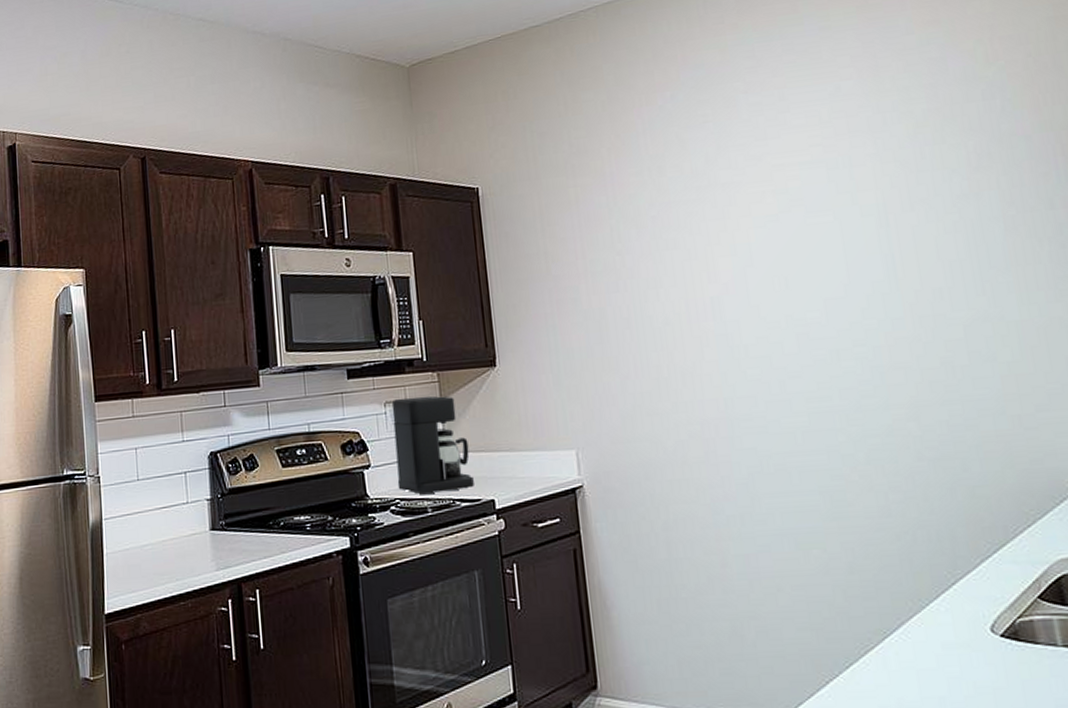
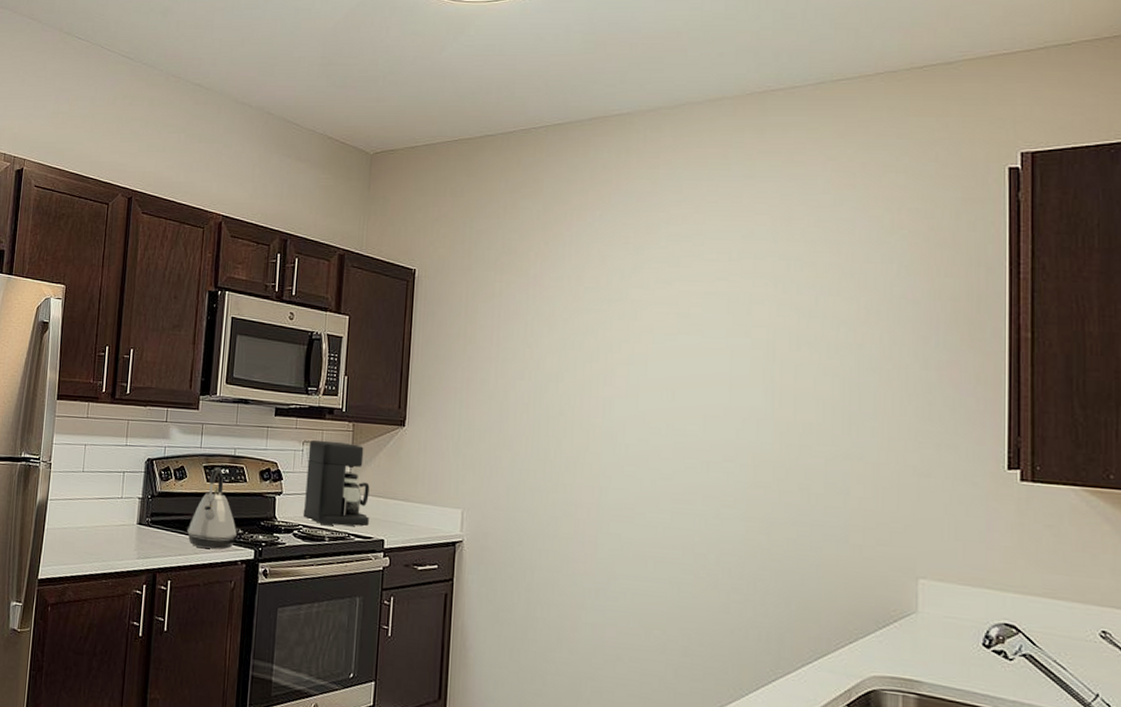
kettle: none [268,449,326,546] -> present [186,468,237,551]

